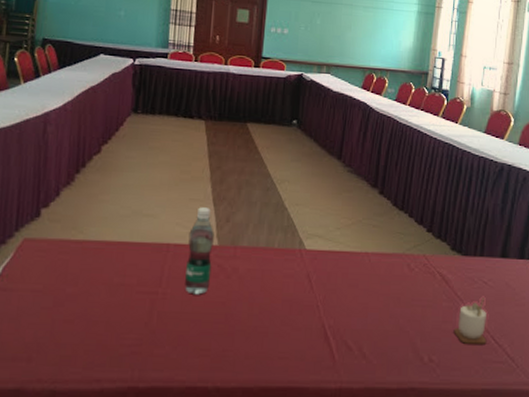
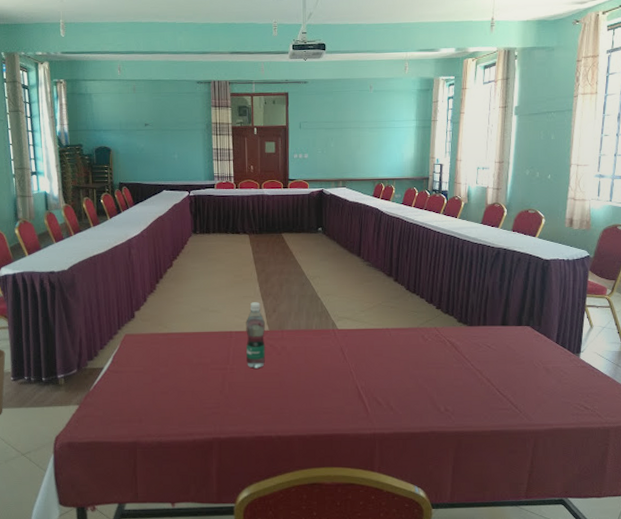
cup: present [453,297,487,344] -> none [464,358,493,396]

